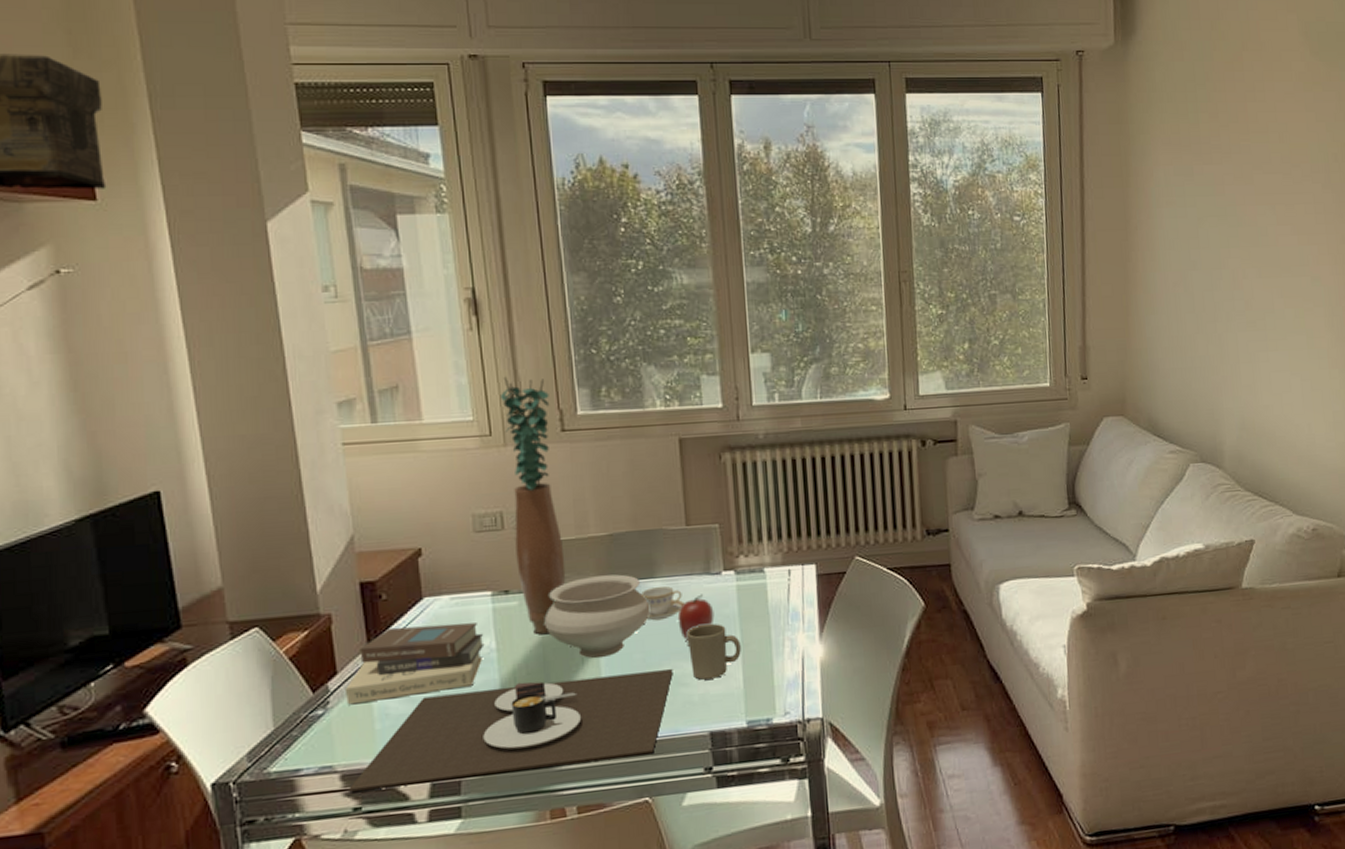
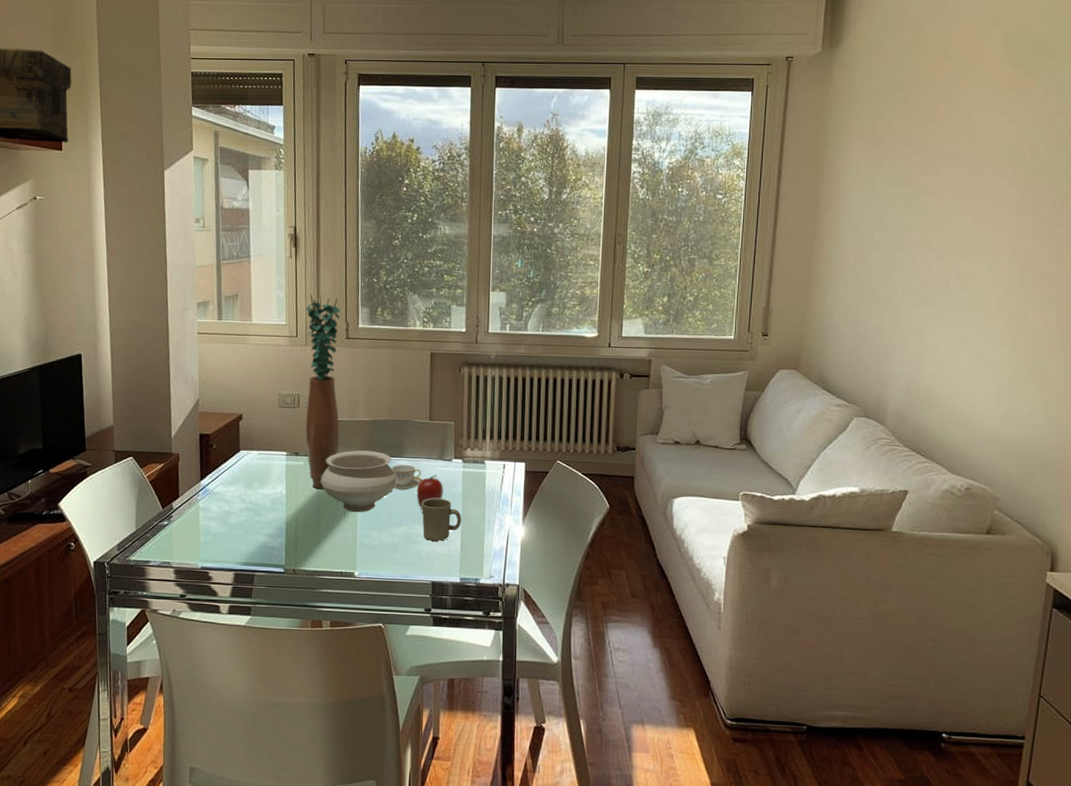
books: present [346,623,485,705] -> none [183,469,278,521]
place setting: present [349,668,673,792] -> none [179,522,409,591]

